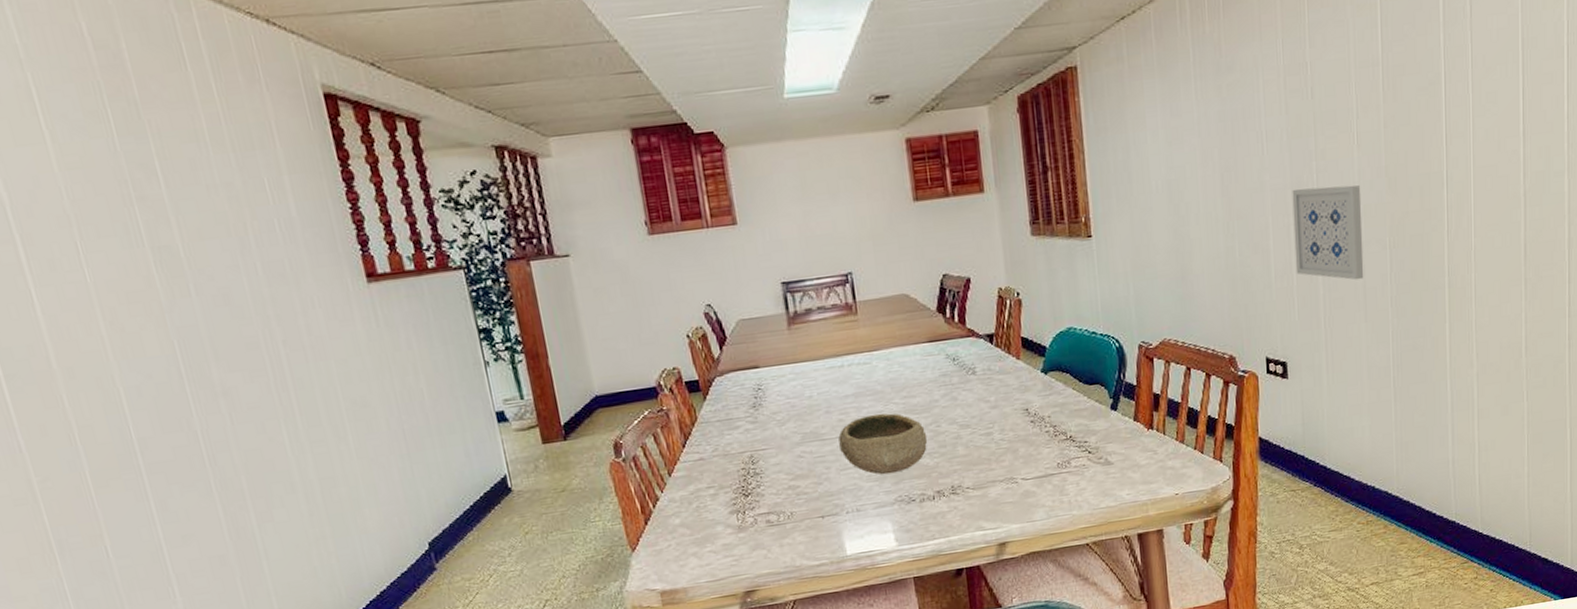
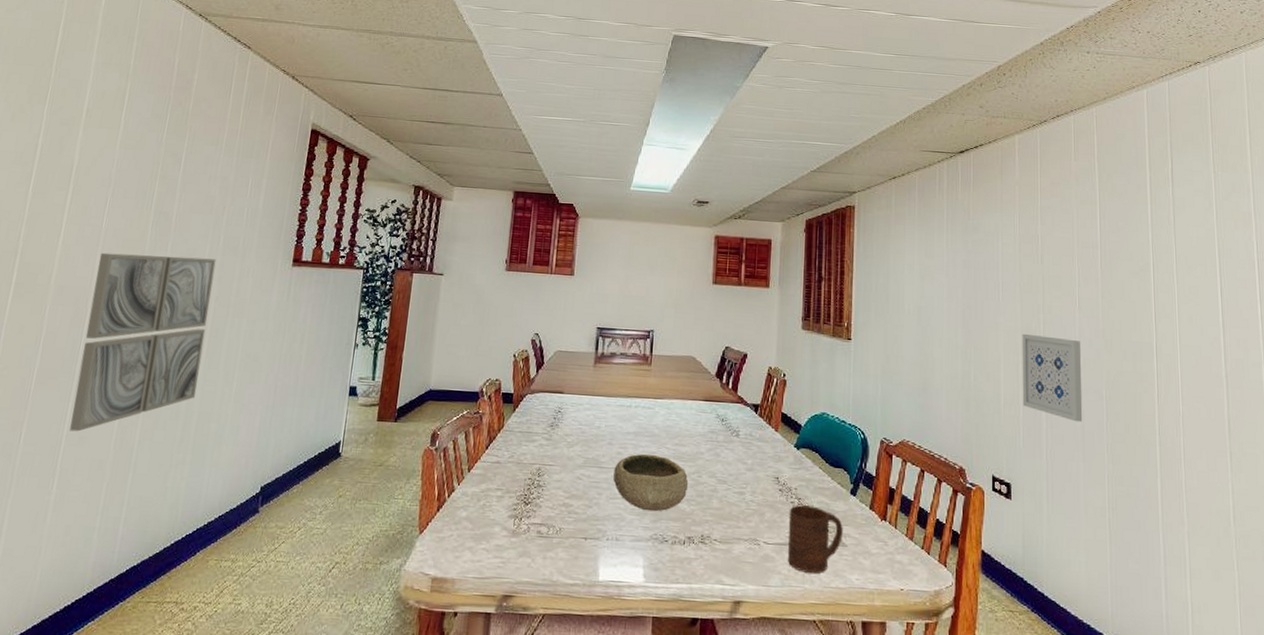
wall art: none [101,294,306,532] -> present [69,252,216,432]
cup: none [1045,430,1108,500] -> present [787,505,843,573]

